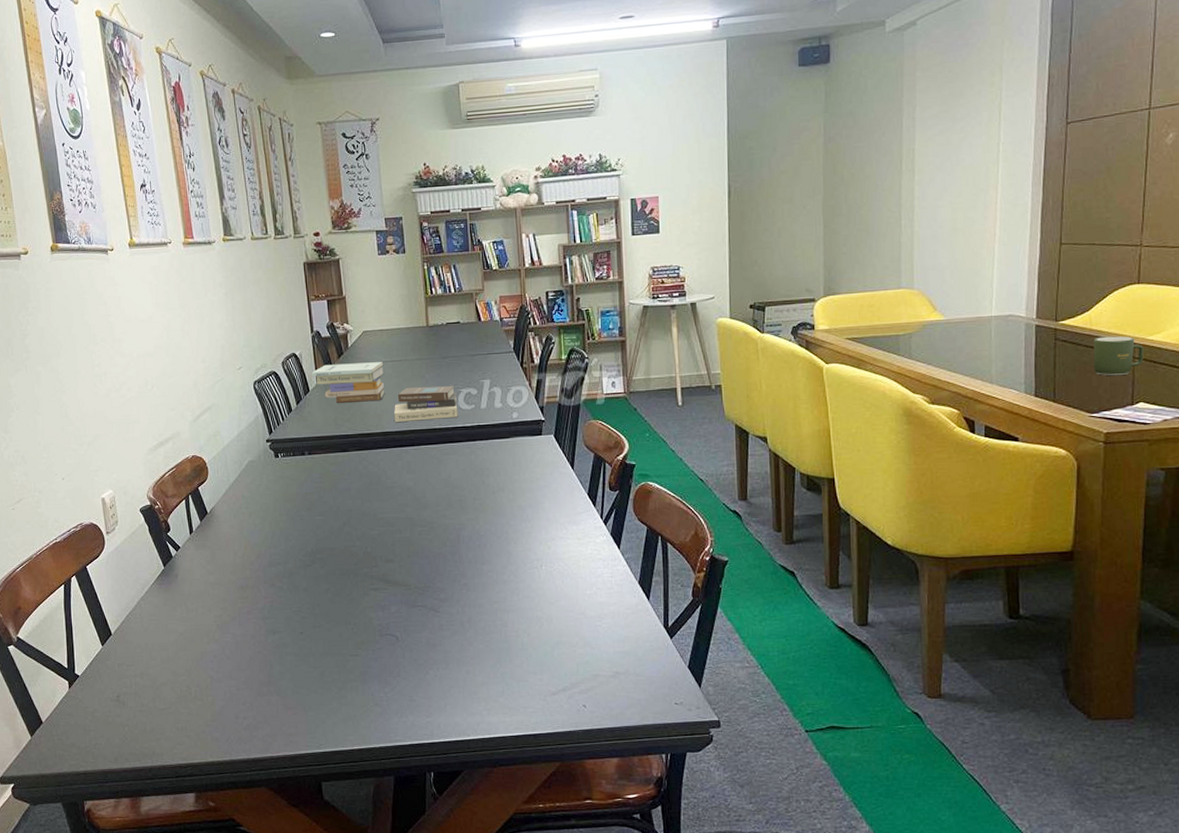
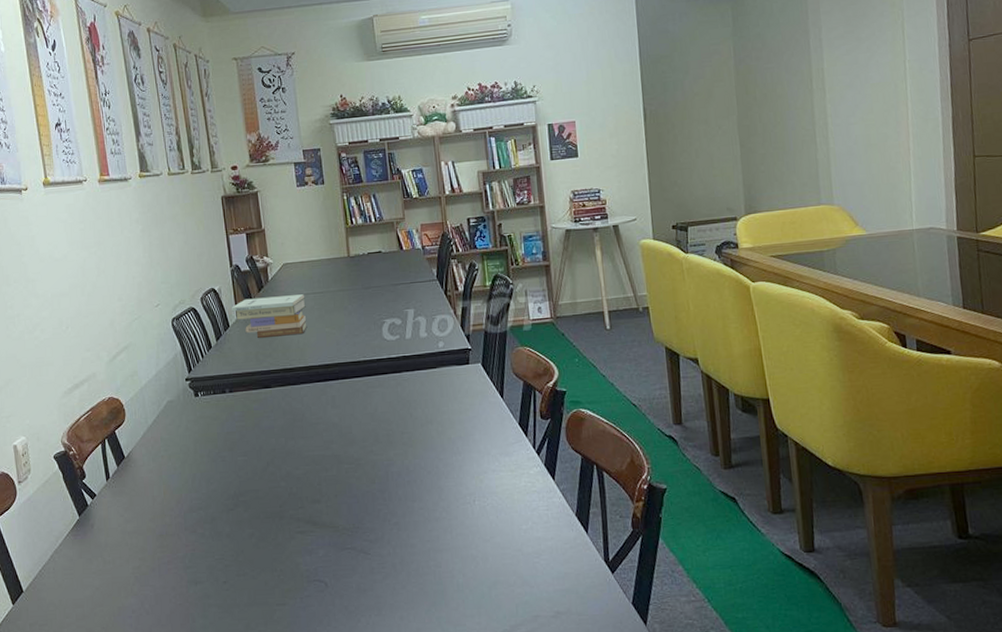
books: present [394,385,458,423] -> none [317,316,383,357]

